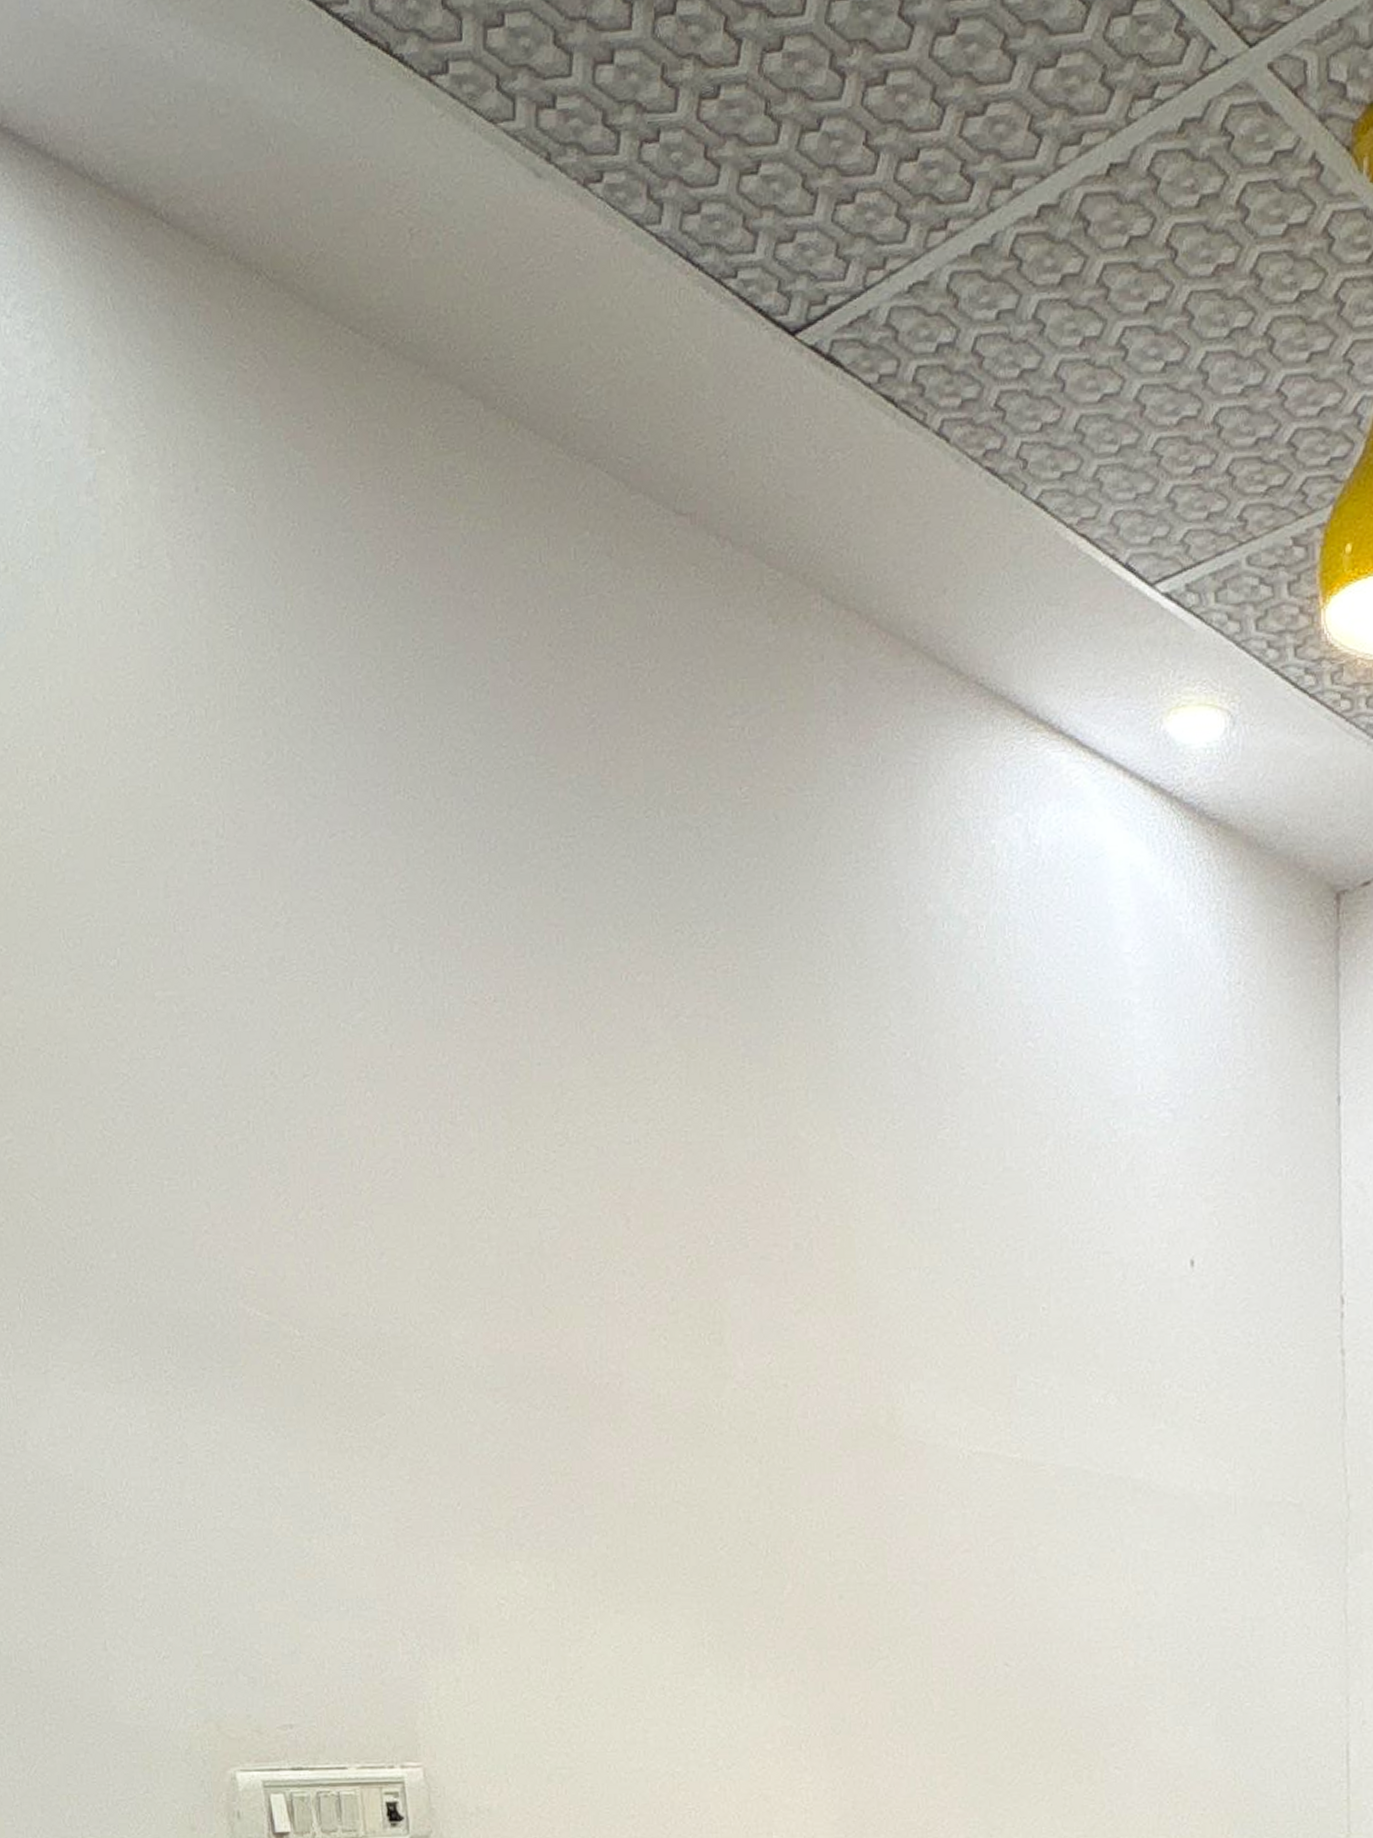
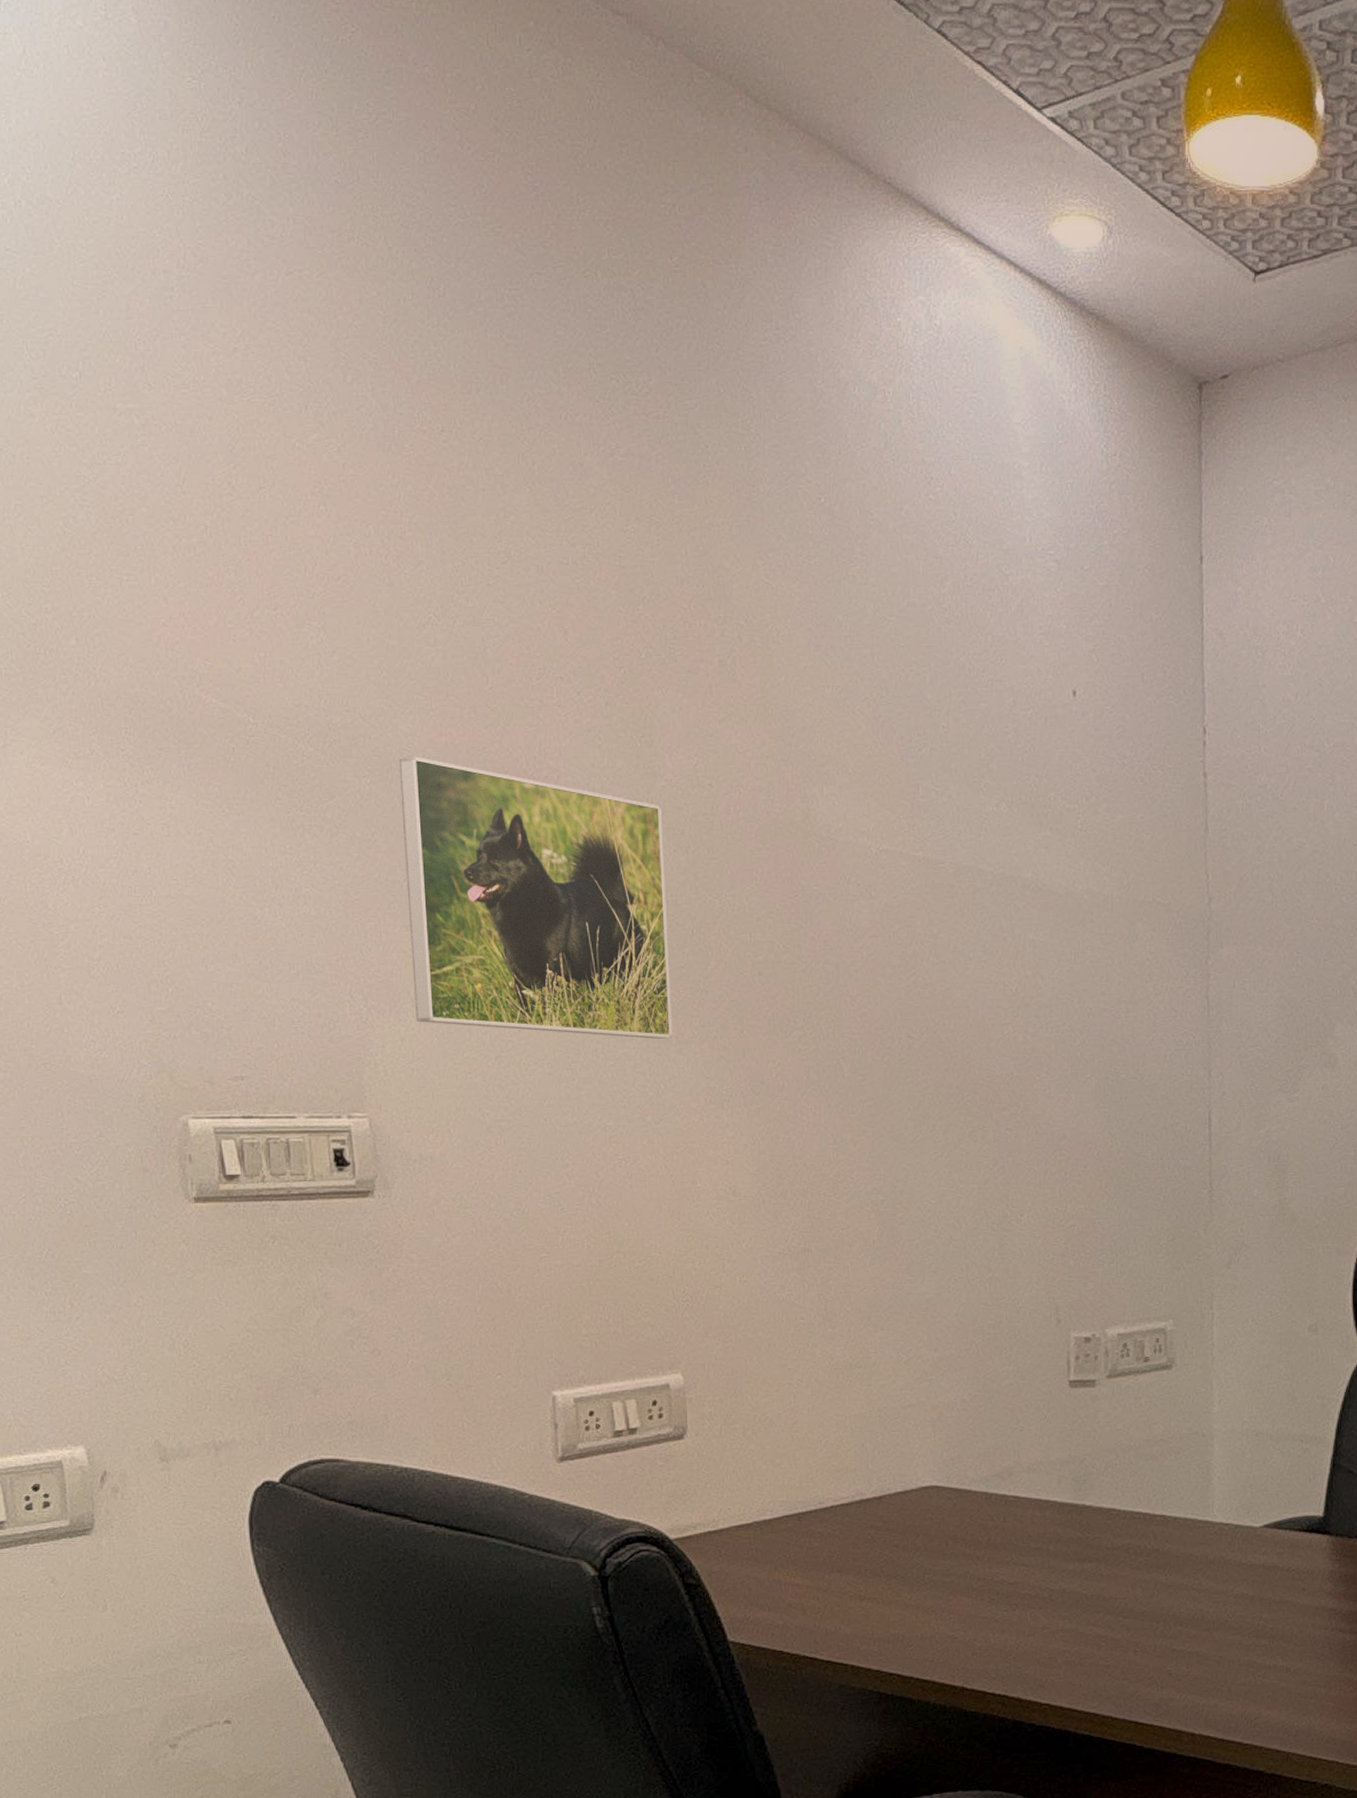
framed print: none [451,1366,746,1674] -> present [399,757,673,1039]

